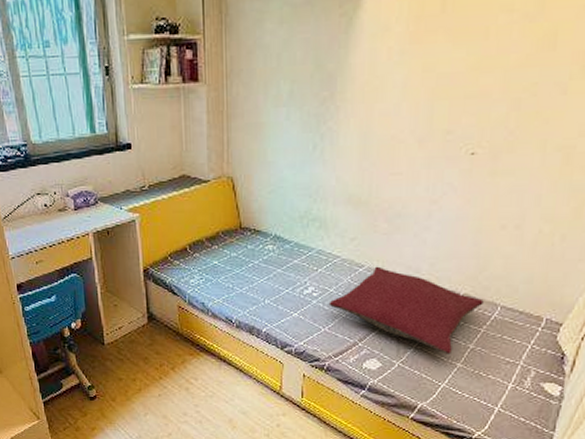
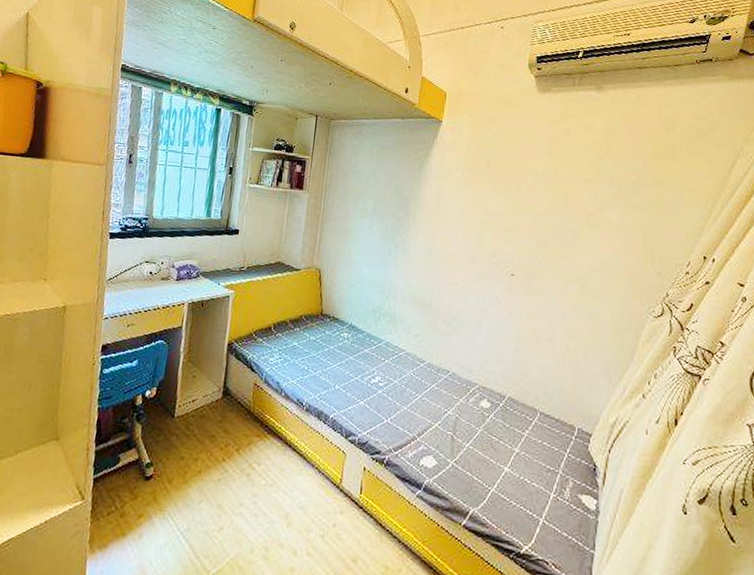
pillow: present [328,266,484,355] -> none [392,363,525,457]

